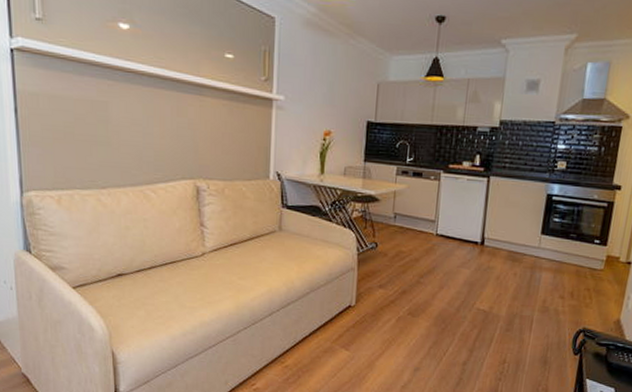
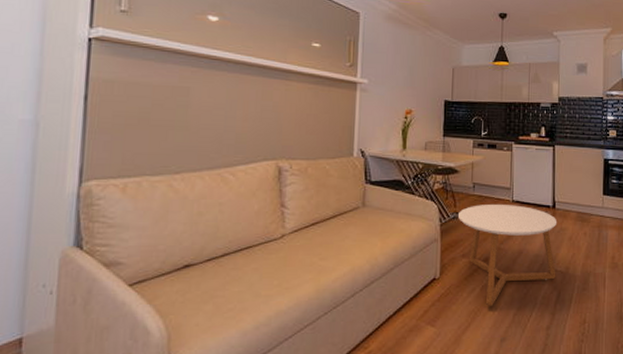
coffee table: none [376,236,485,337] -> present [457,203,558,306]

